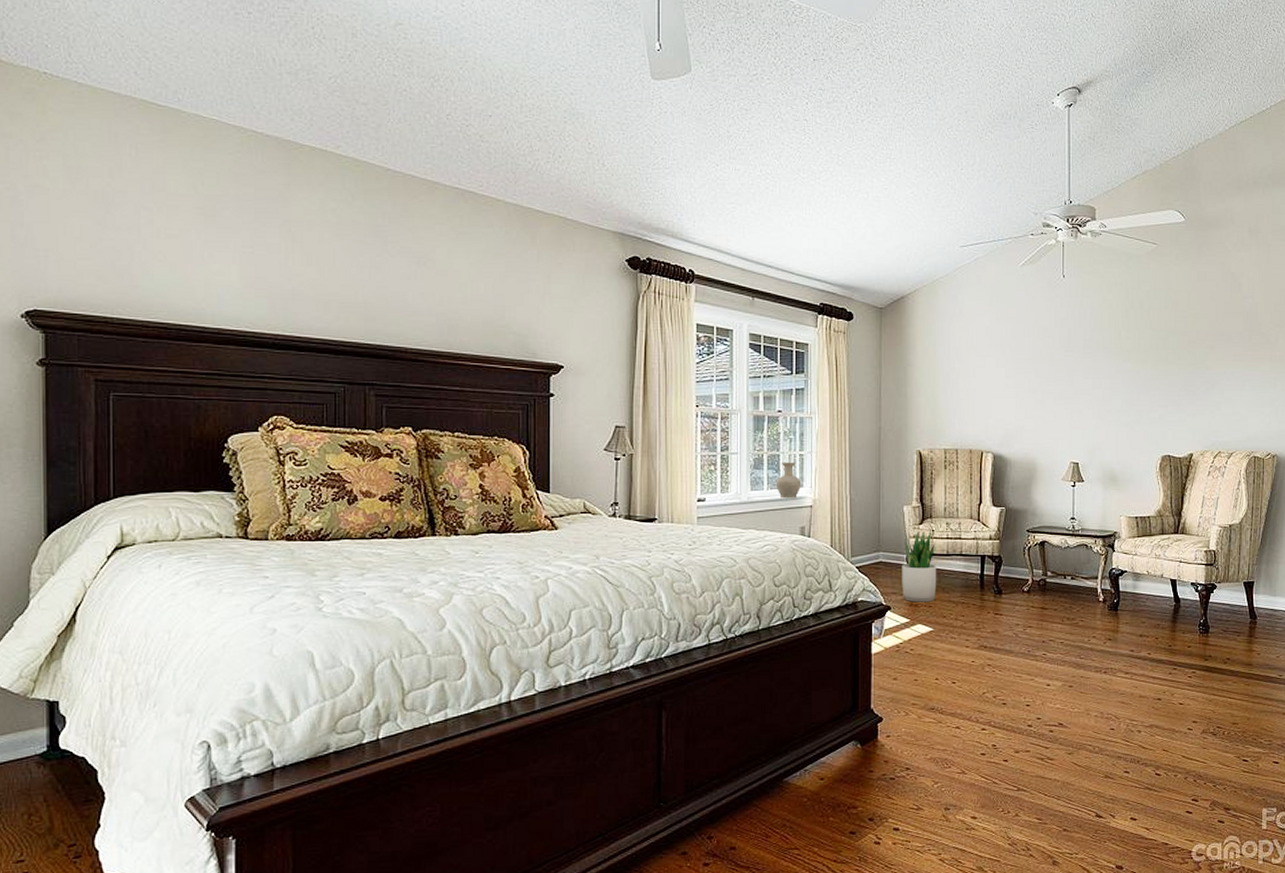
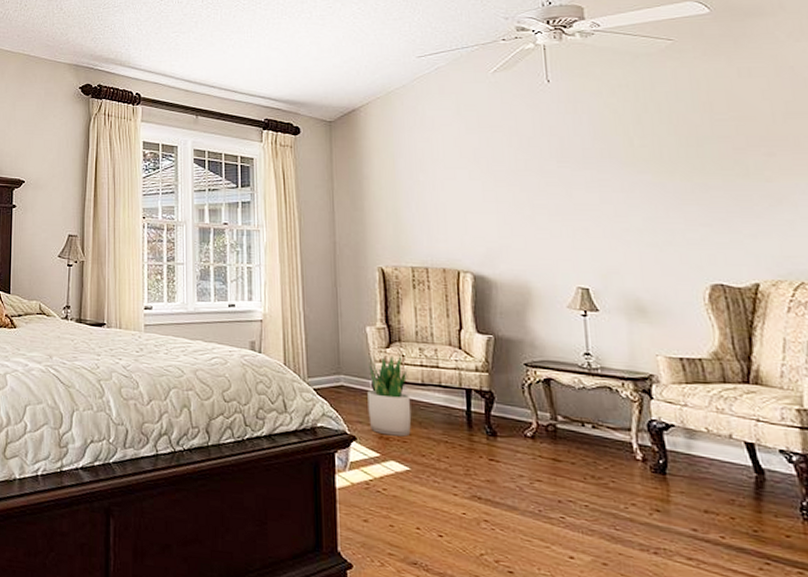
vase: present [775,462,802,499] -> none [223,274,250,312]

